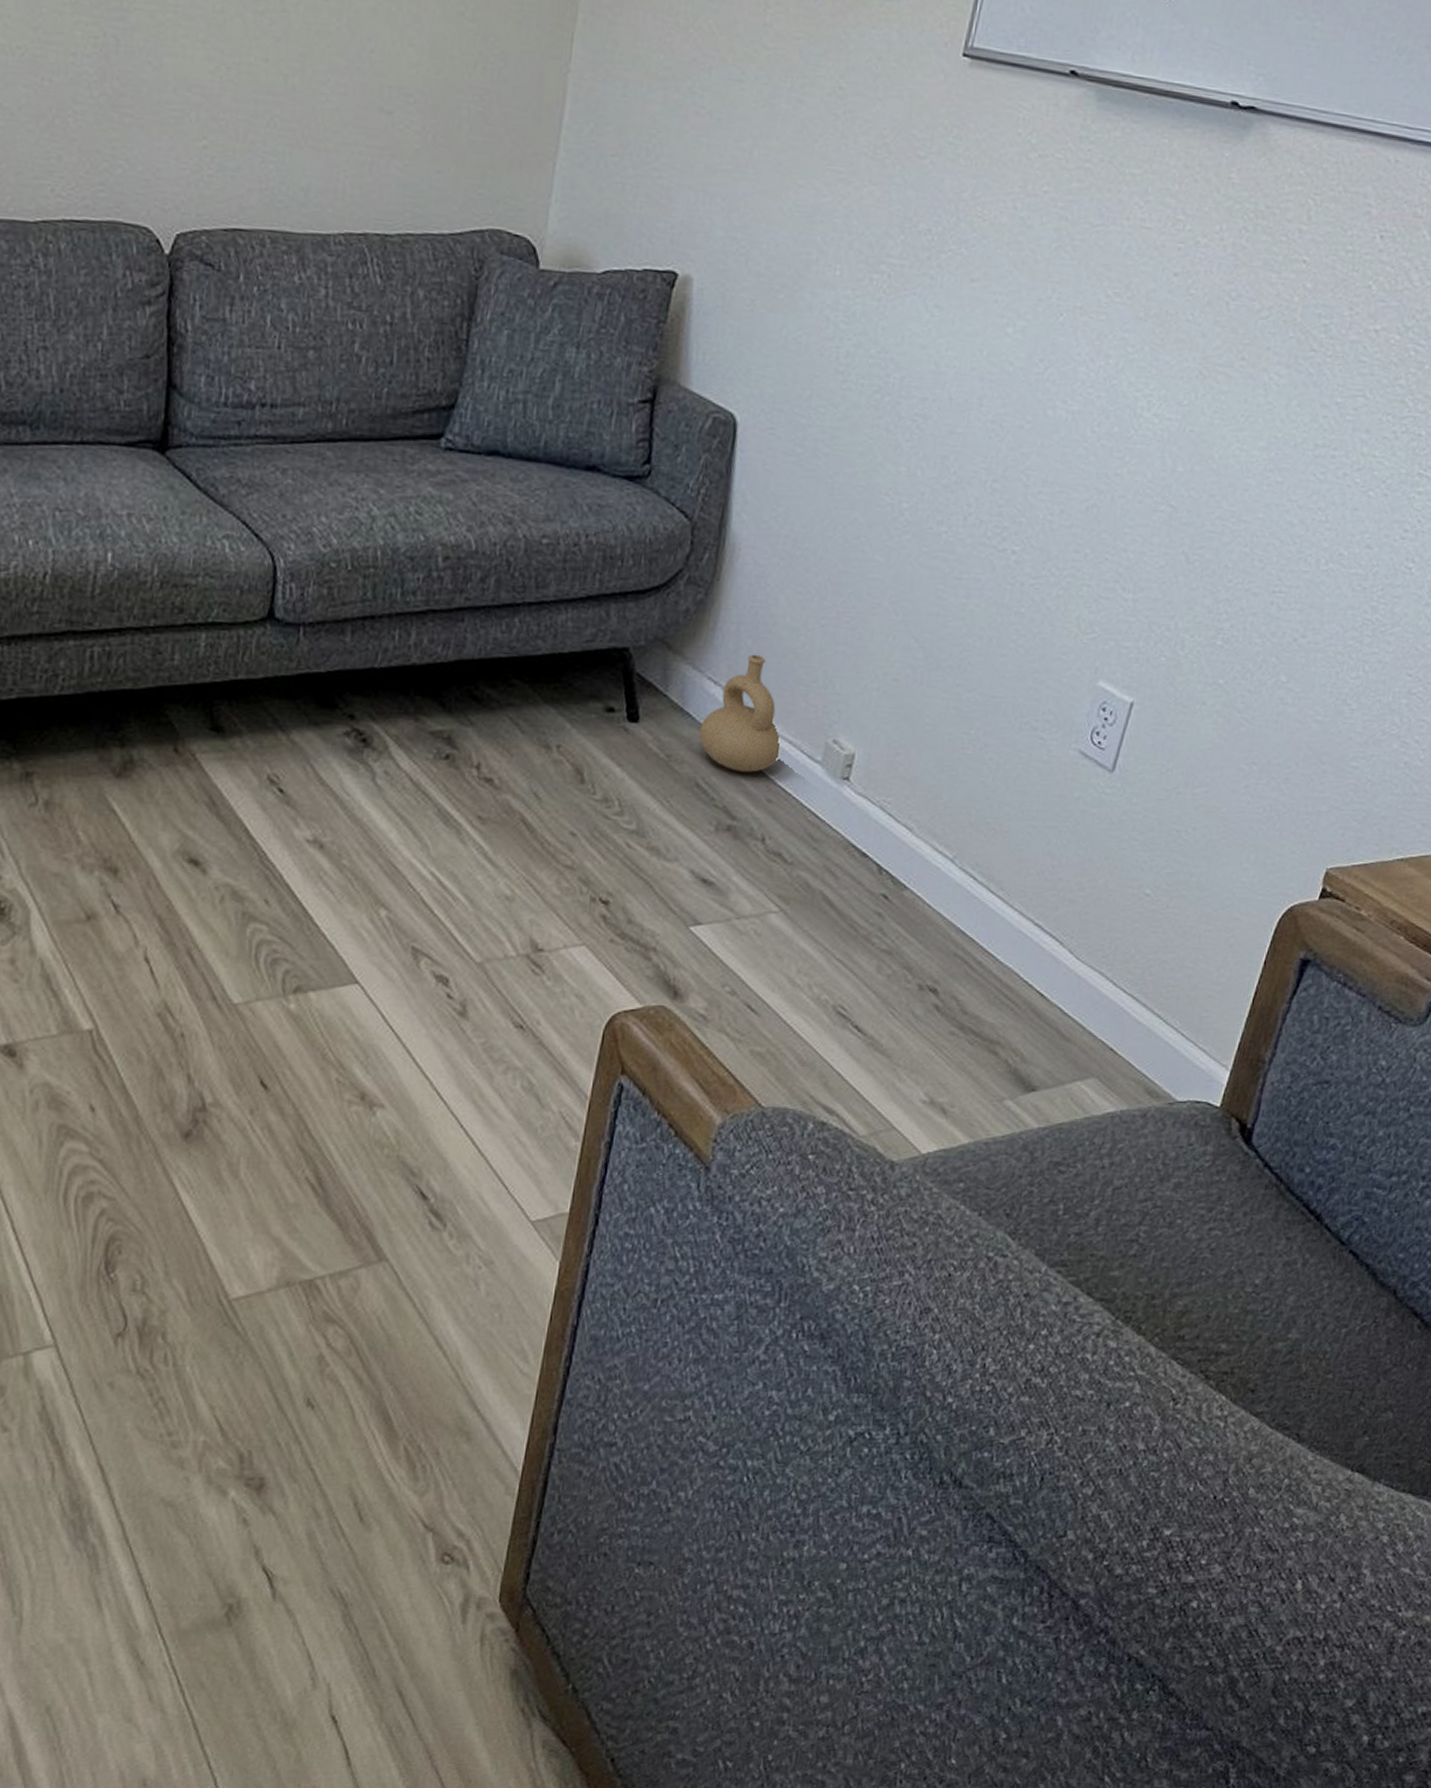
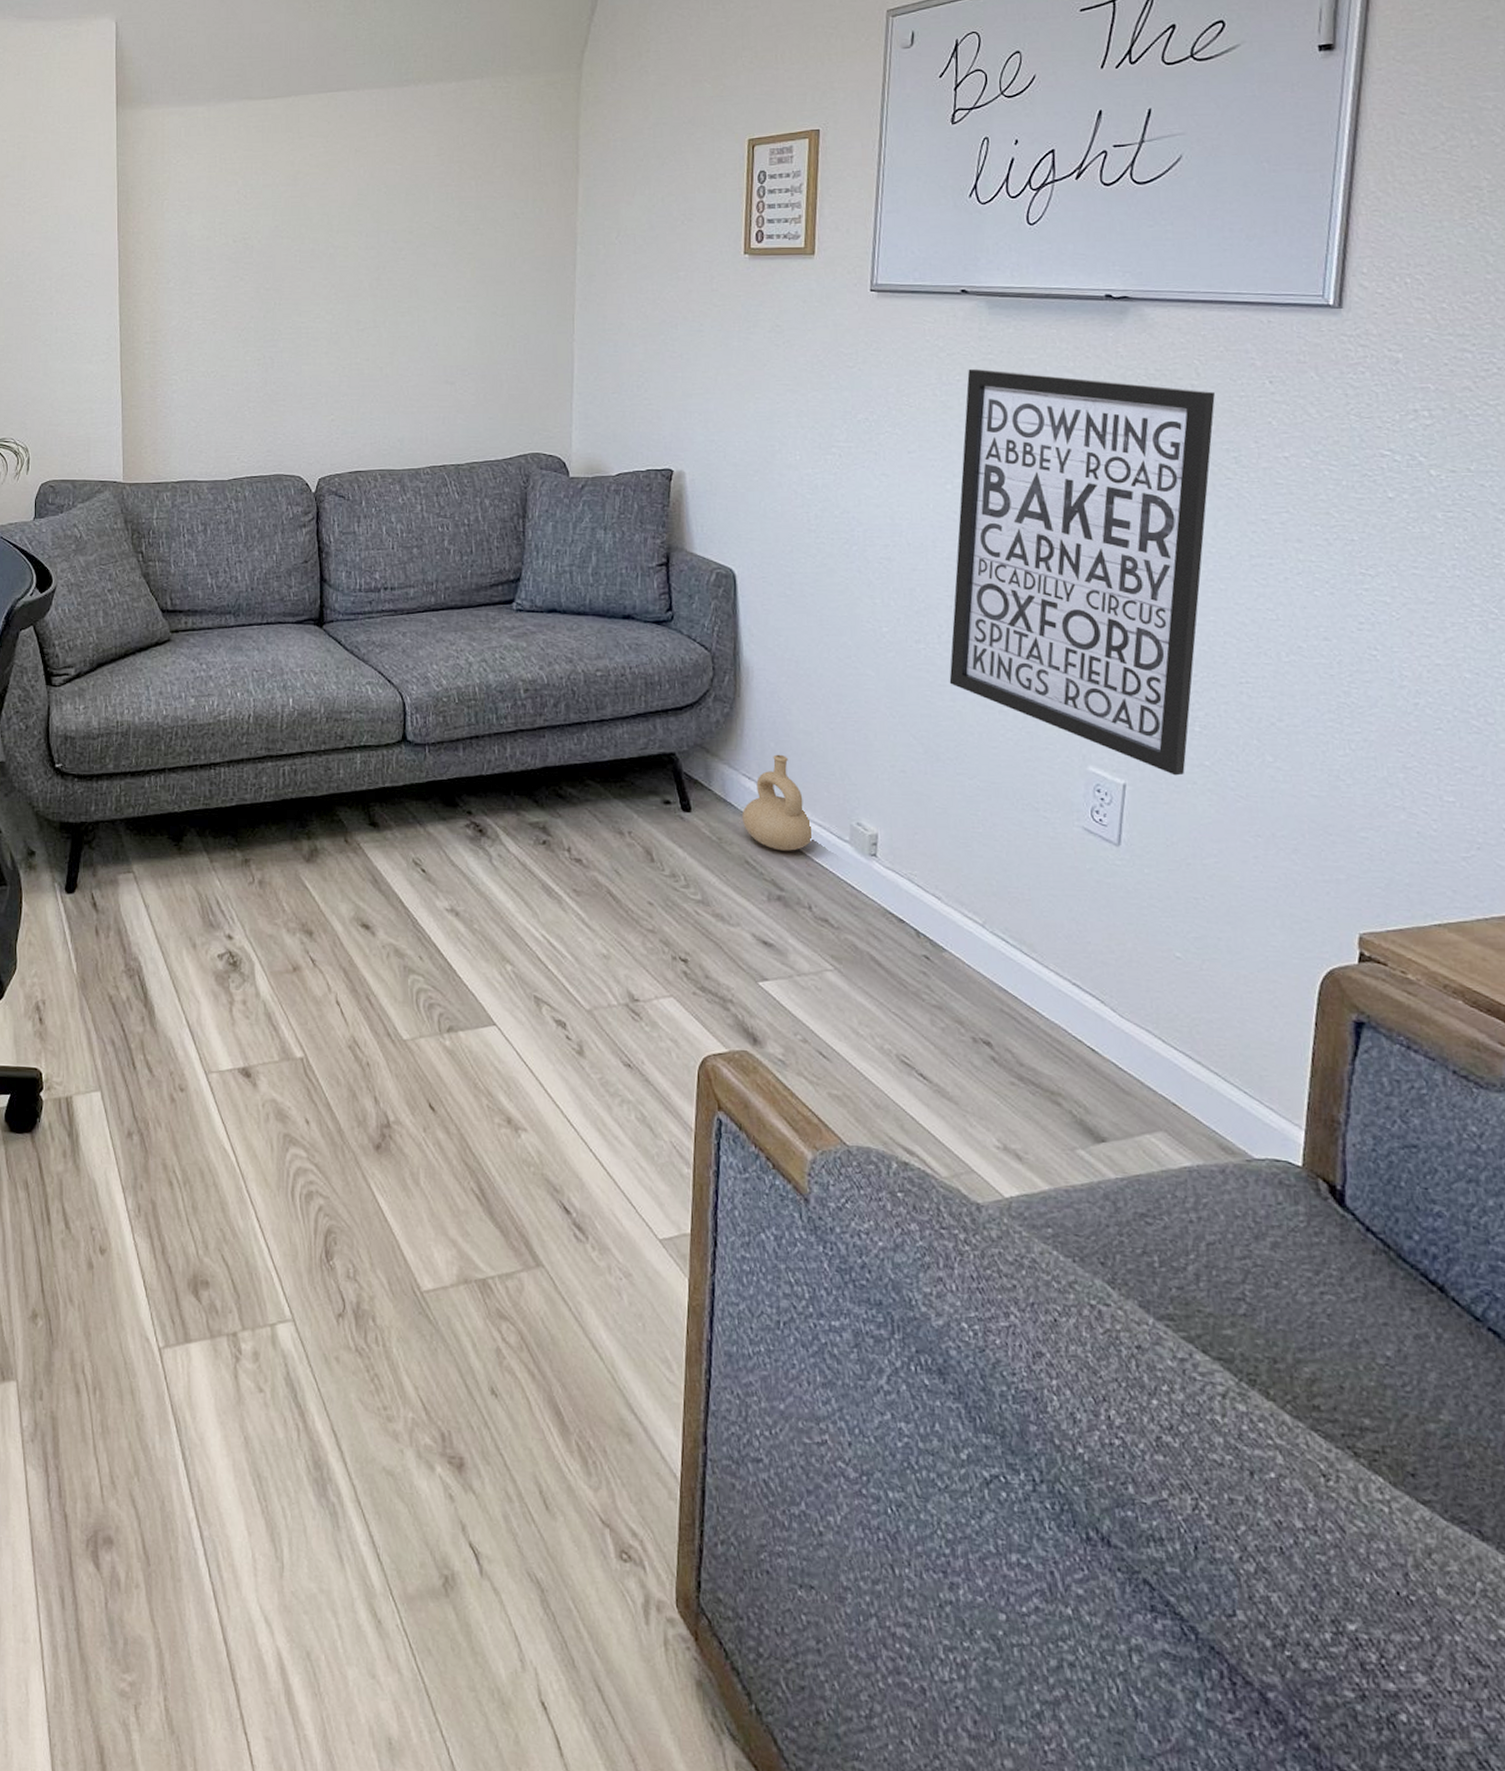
wall art: none [967,178,1321,695] -> present [949,368,1215,776]

